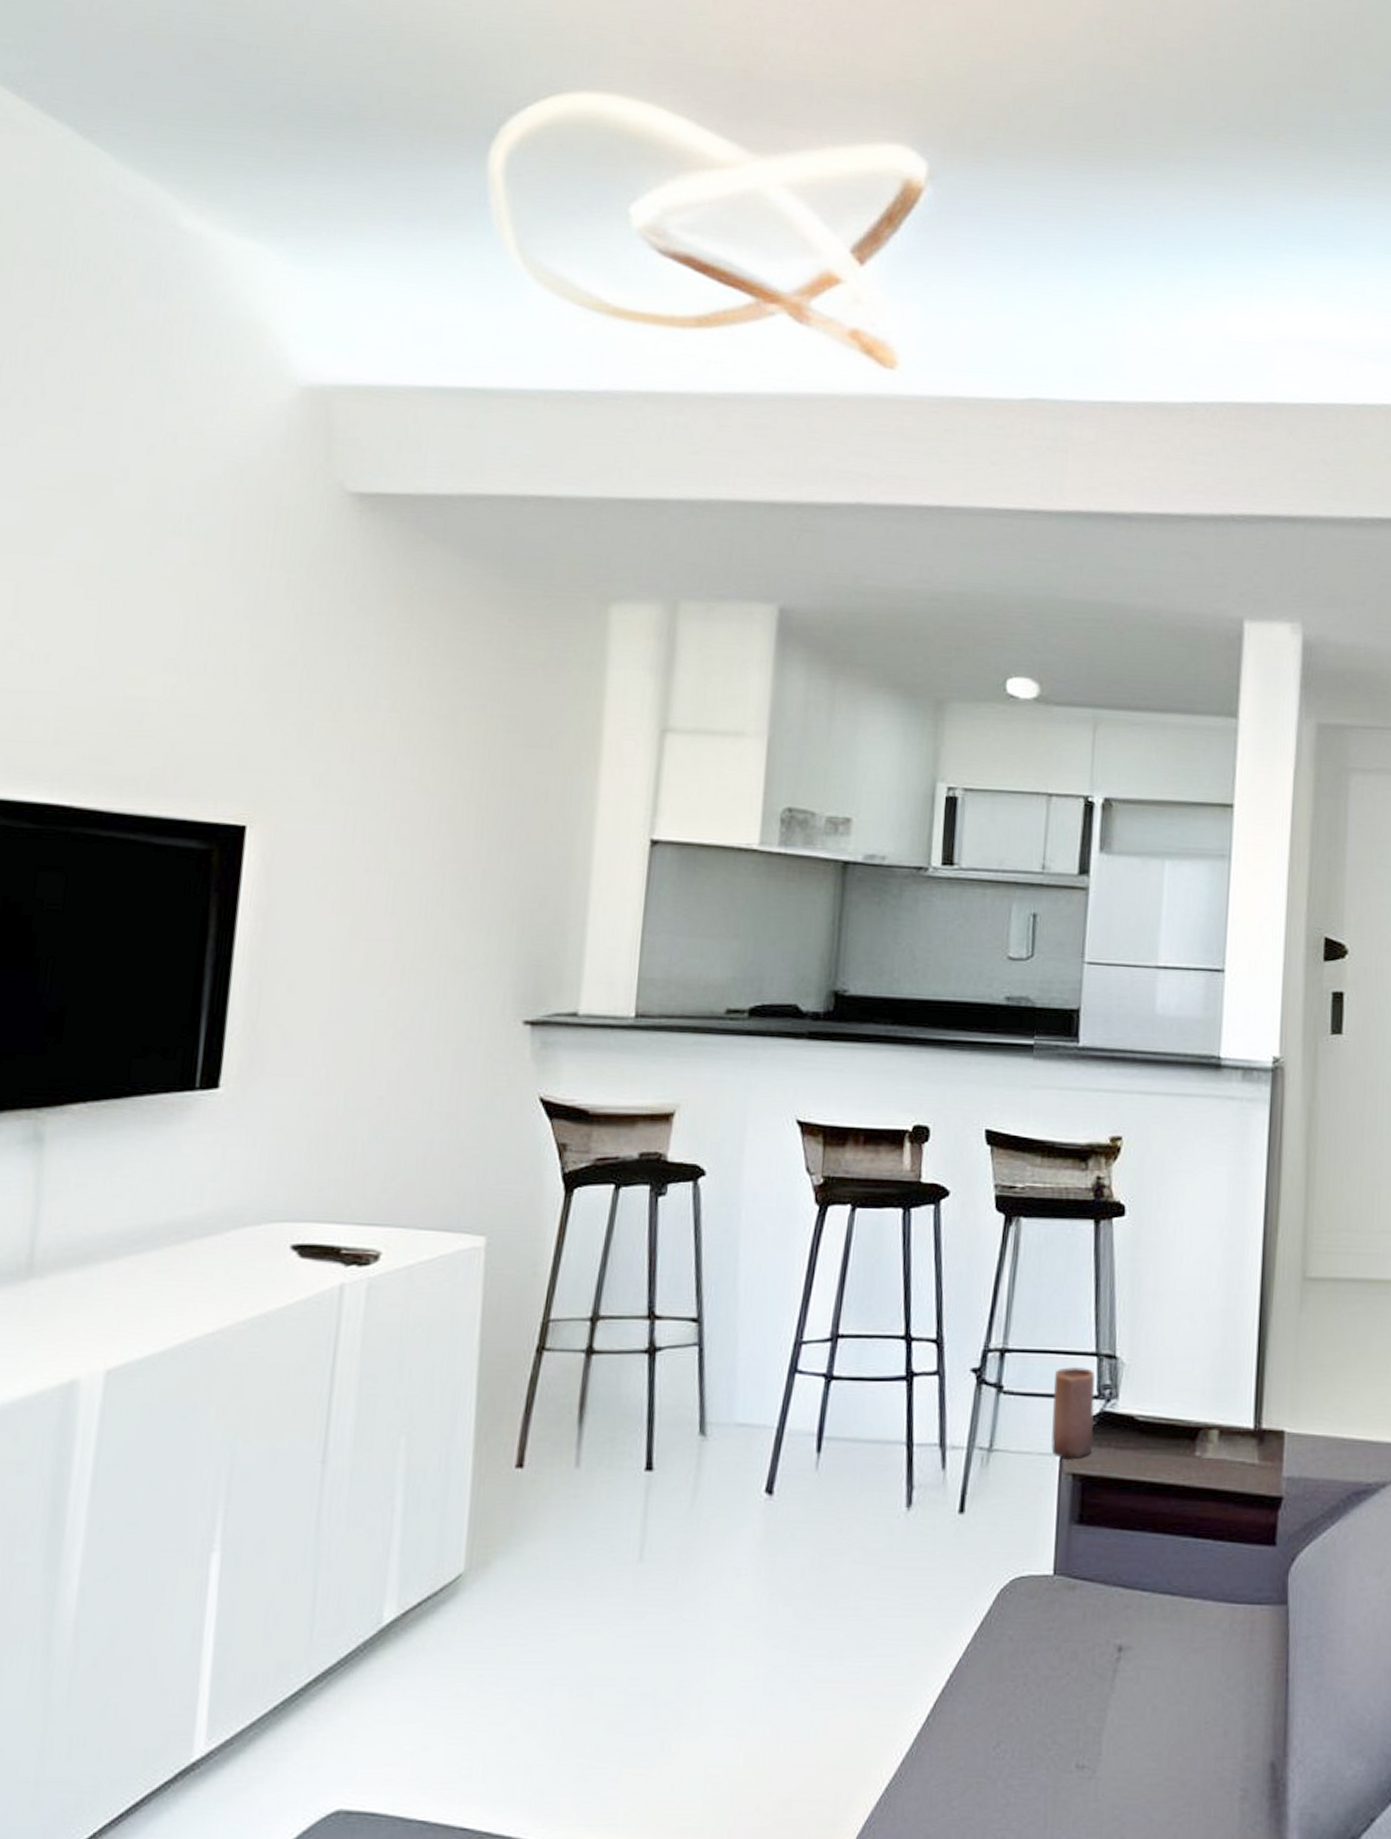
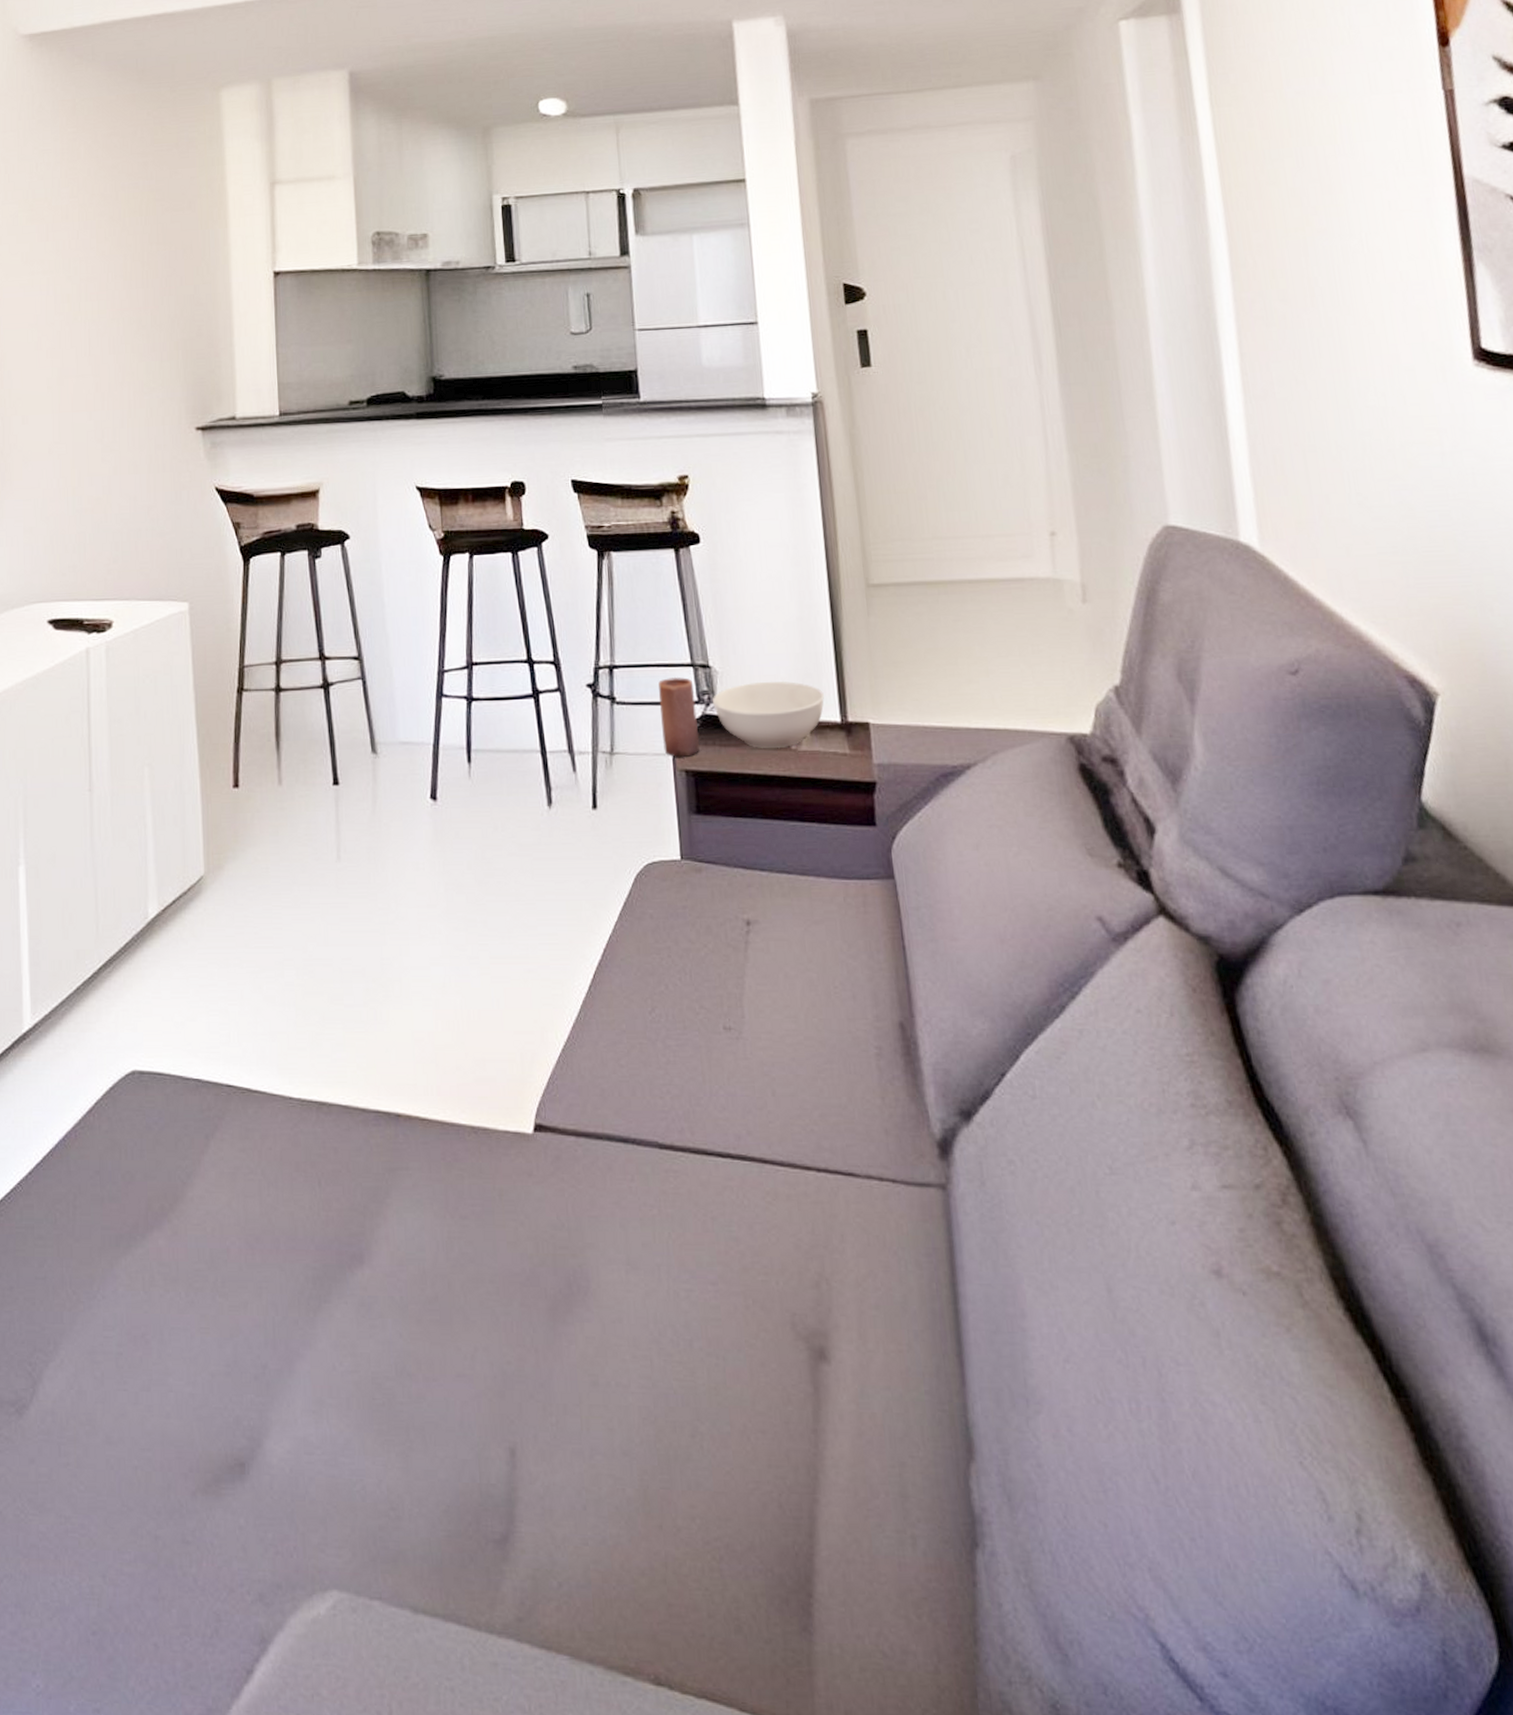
bowl: none [1113,1377,1239,1455] -> present [712,680,824,749]

